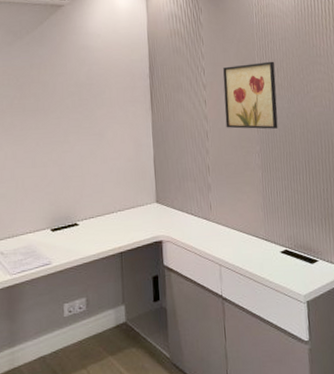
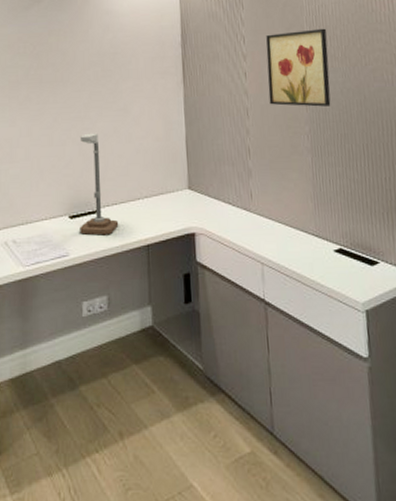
desk lamp: none [60,155,96,245] -> present [79,133,119,236]

